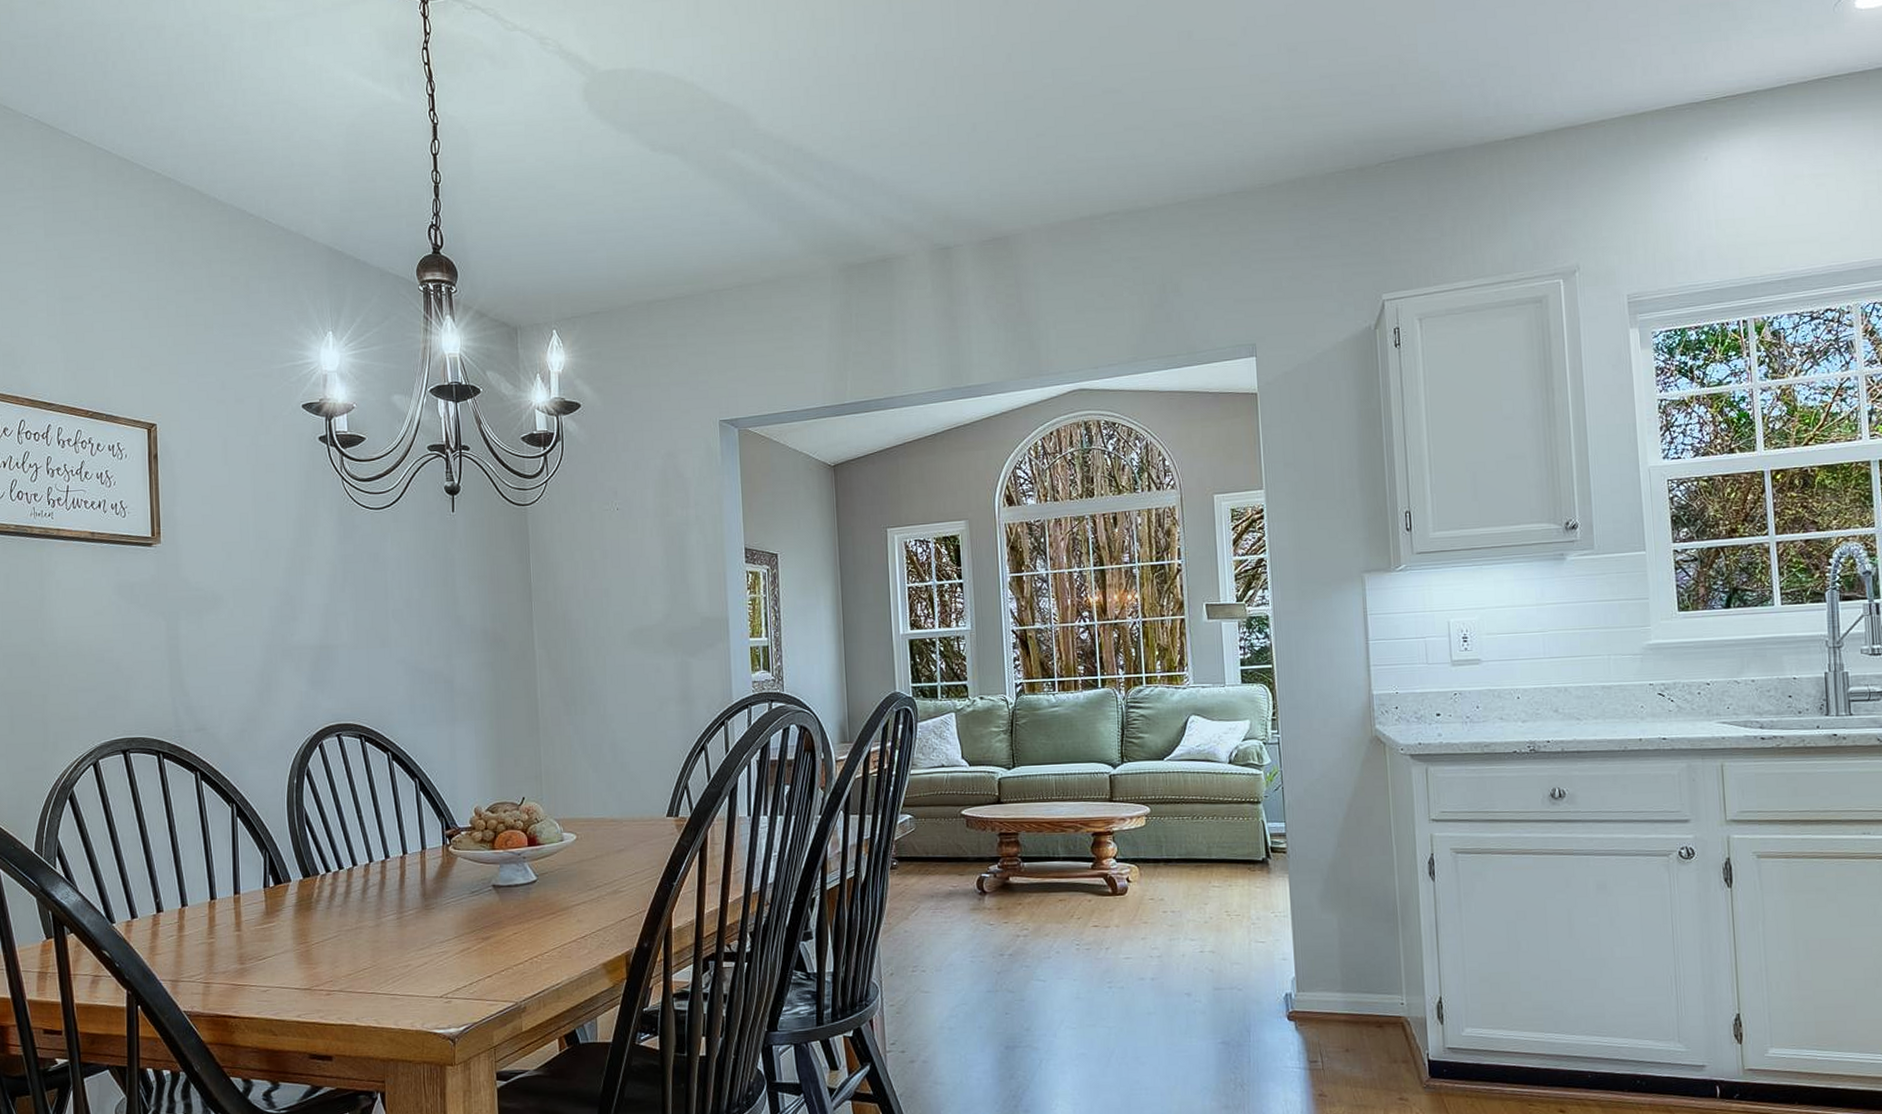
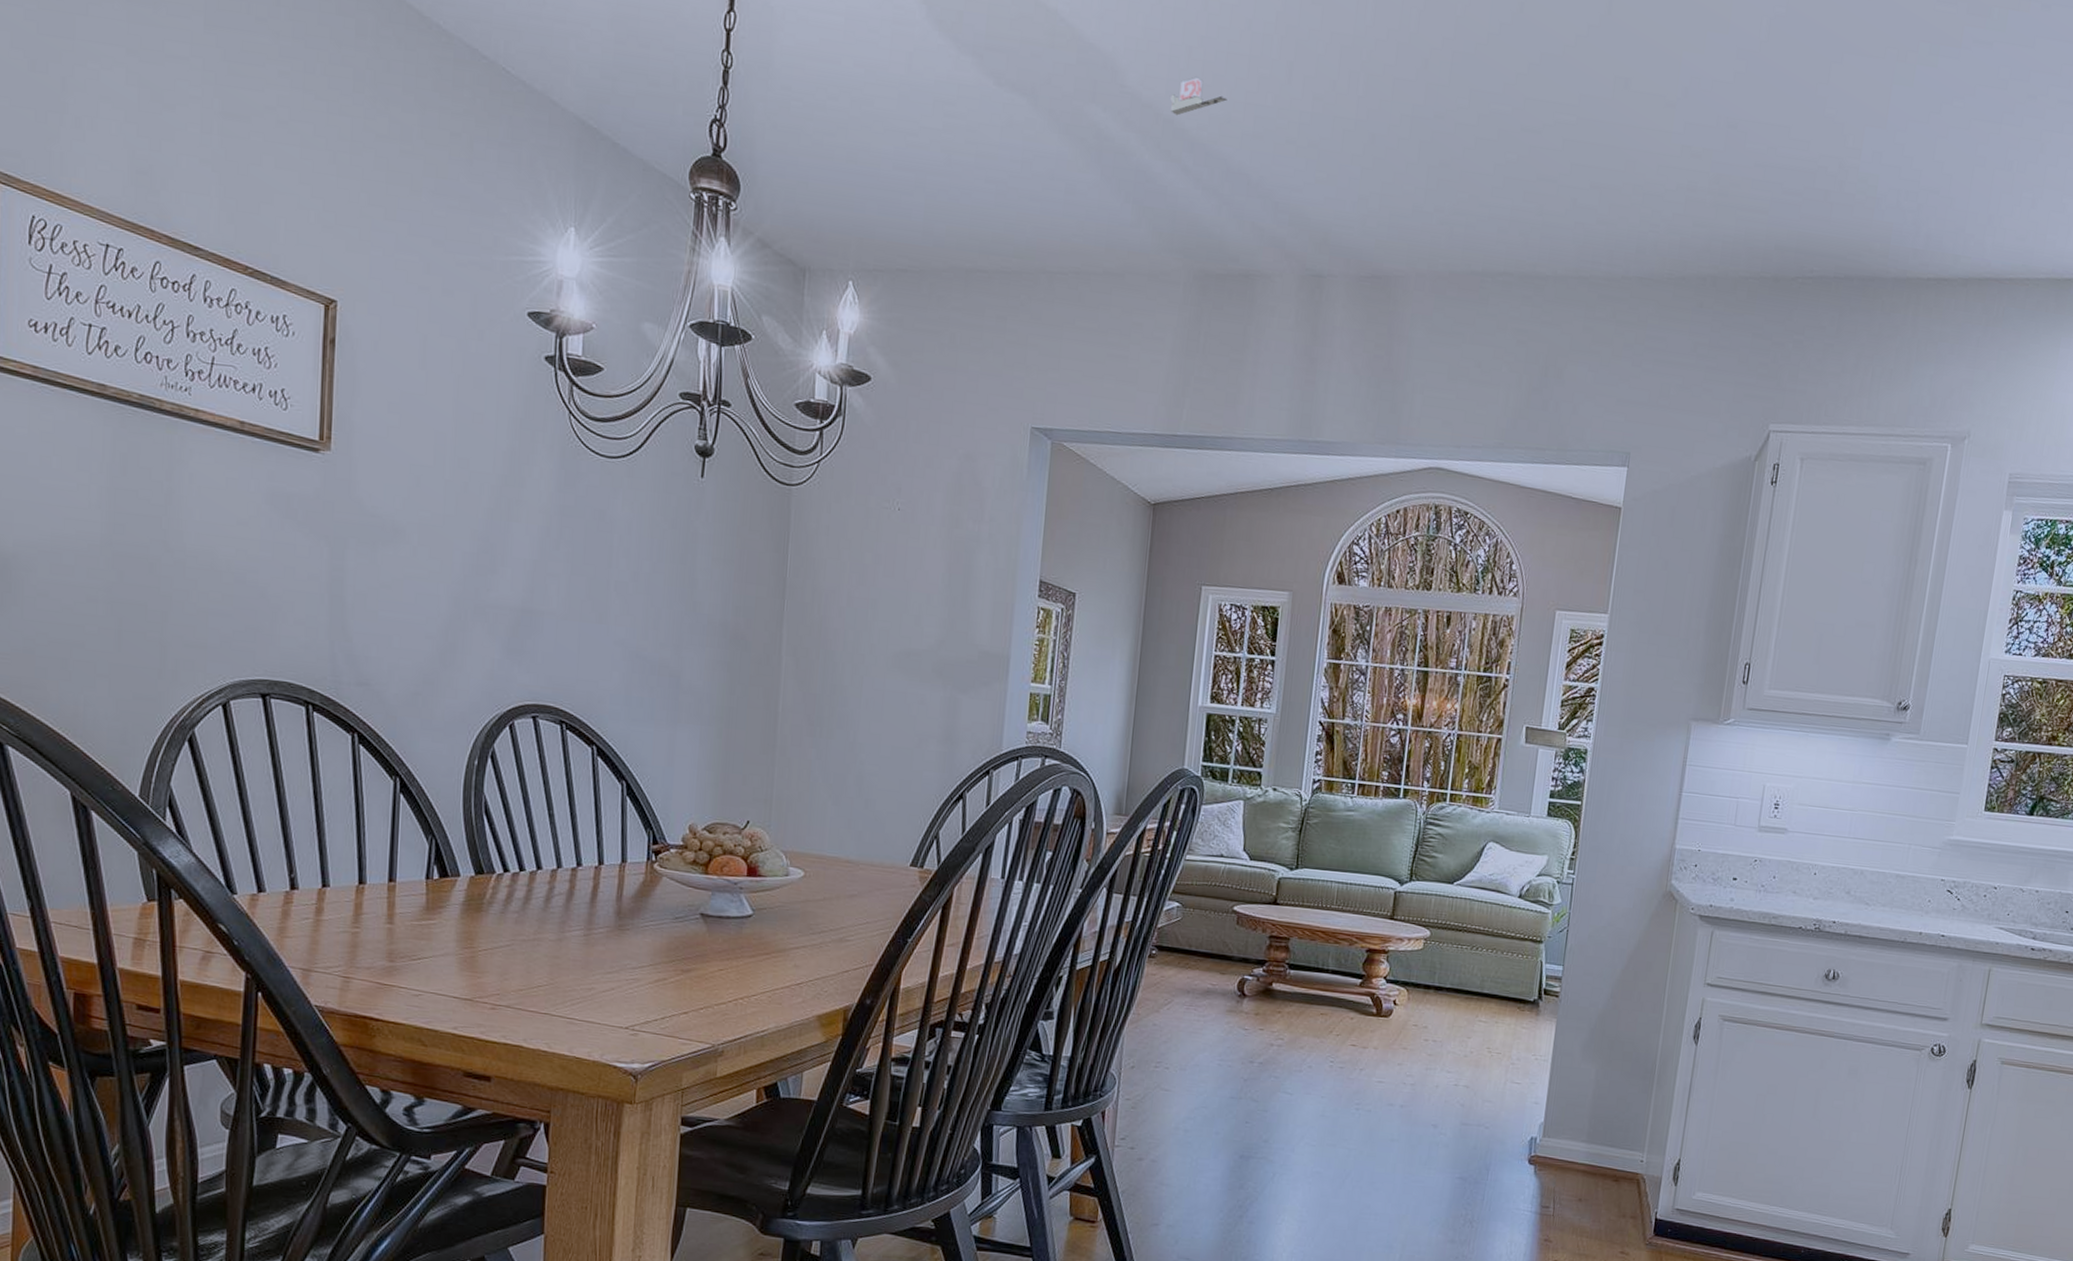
tape dispenser: none [797,109,845,144] -> present [1170,76,1228,116]

